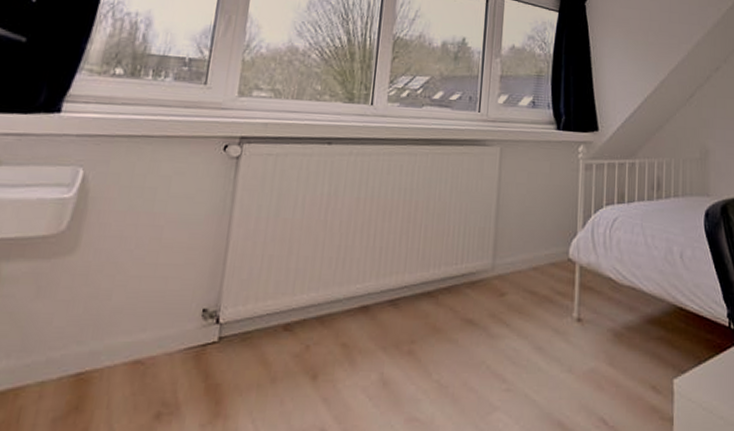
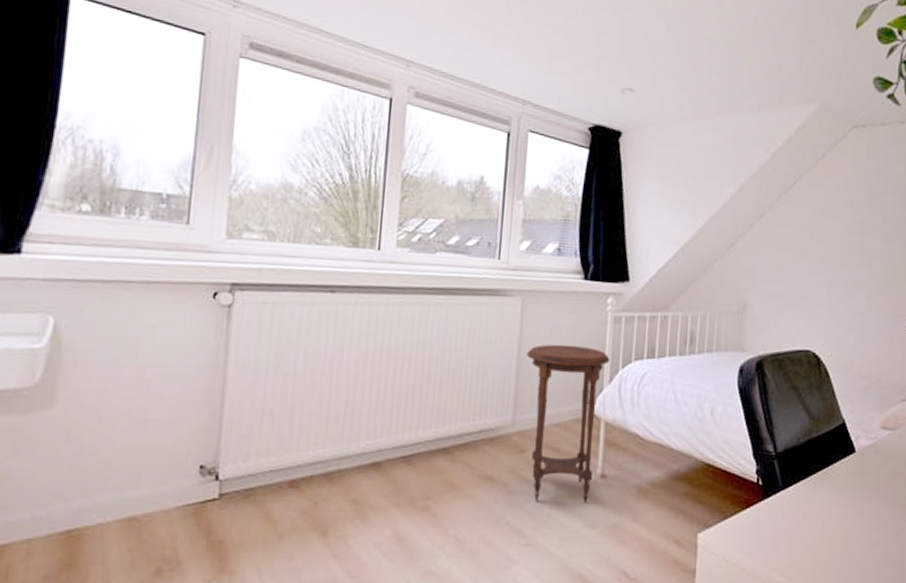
side table: none [505,190,583,347] -> present [526,344,610,503]

